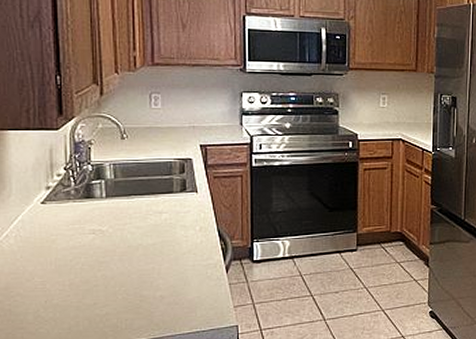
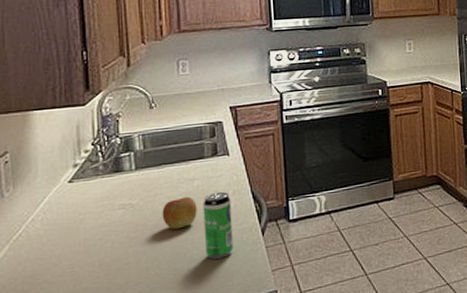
apple: none [130,228,164,259] -> present [162,196,197,230]
beverage can: none [170,228,198,290] -> present [203,192,233,260]

